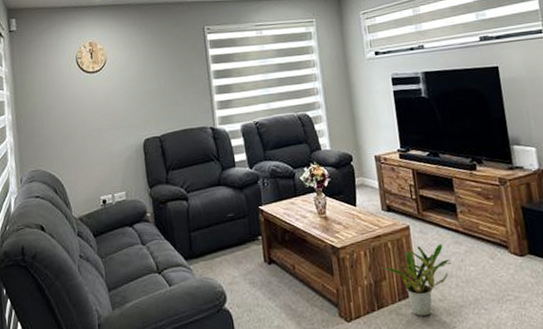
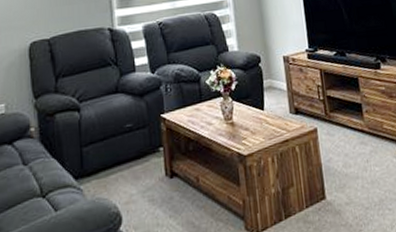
potted plant: present [379,244,451,317] -> none [286,145,357,223]

